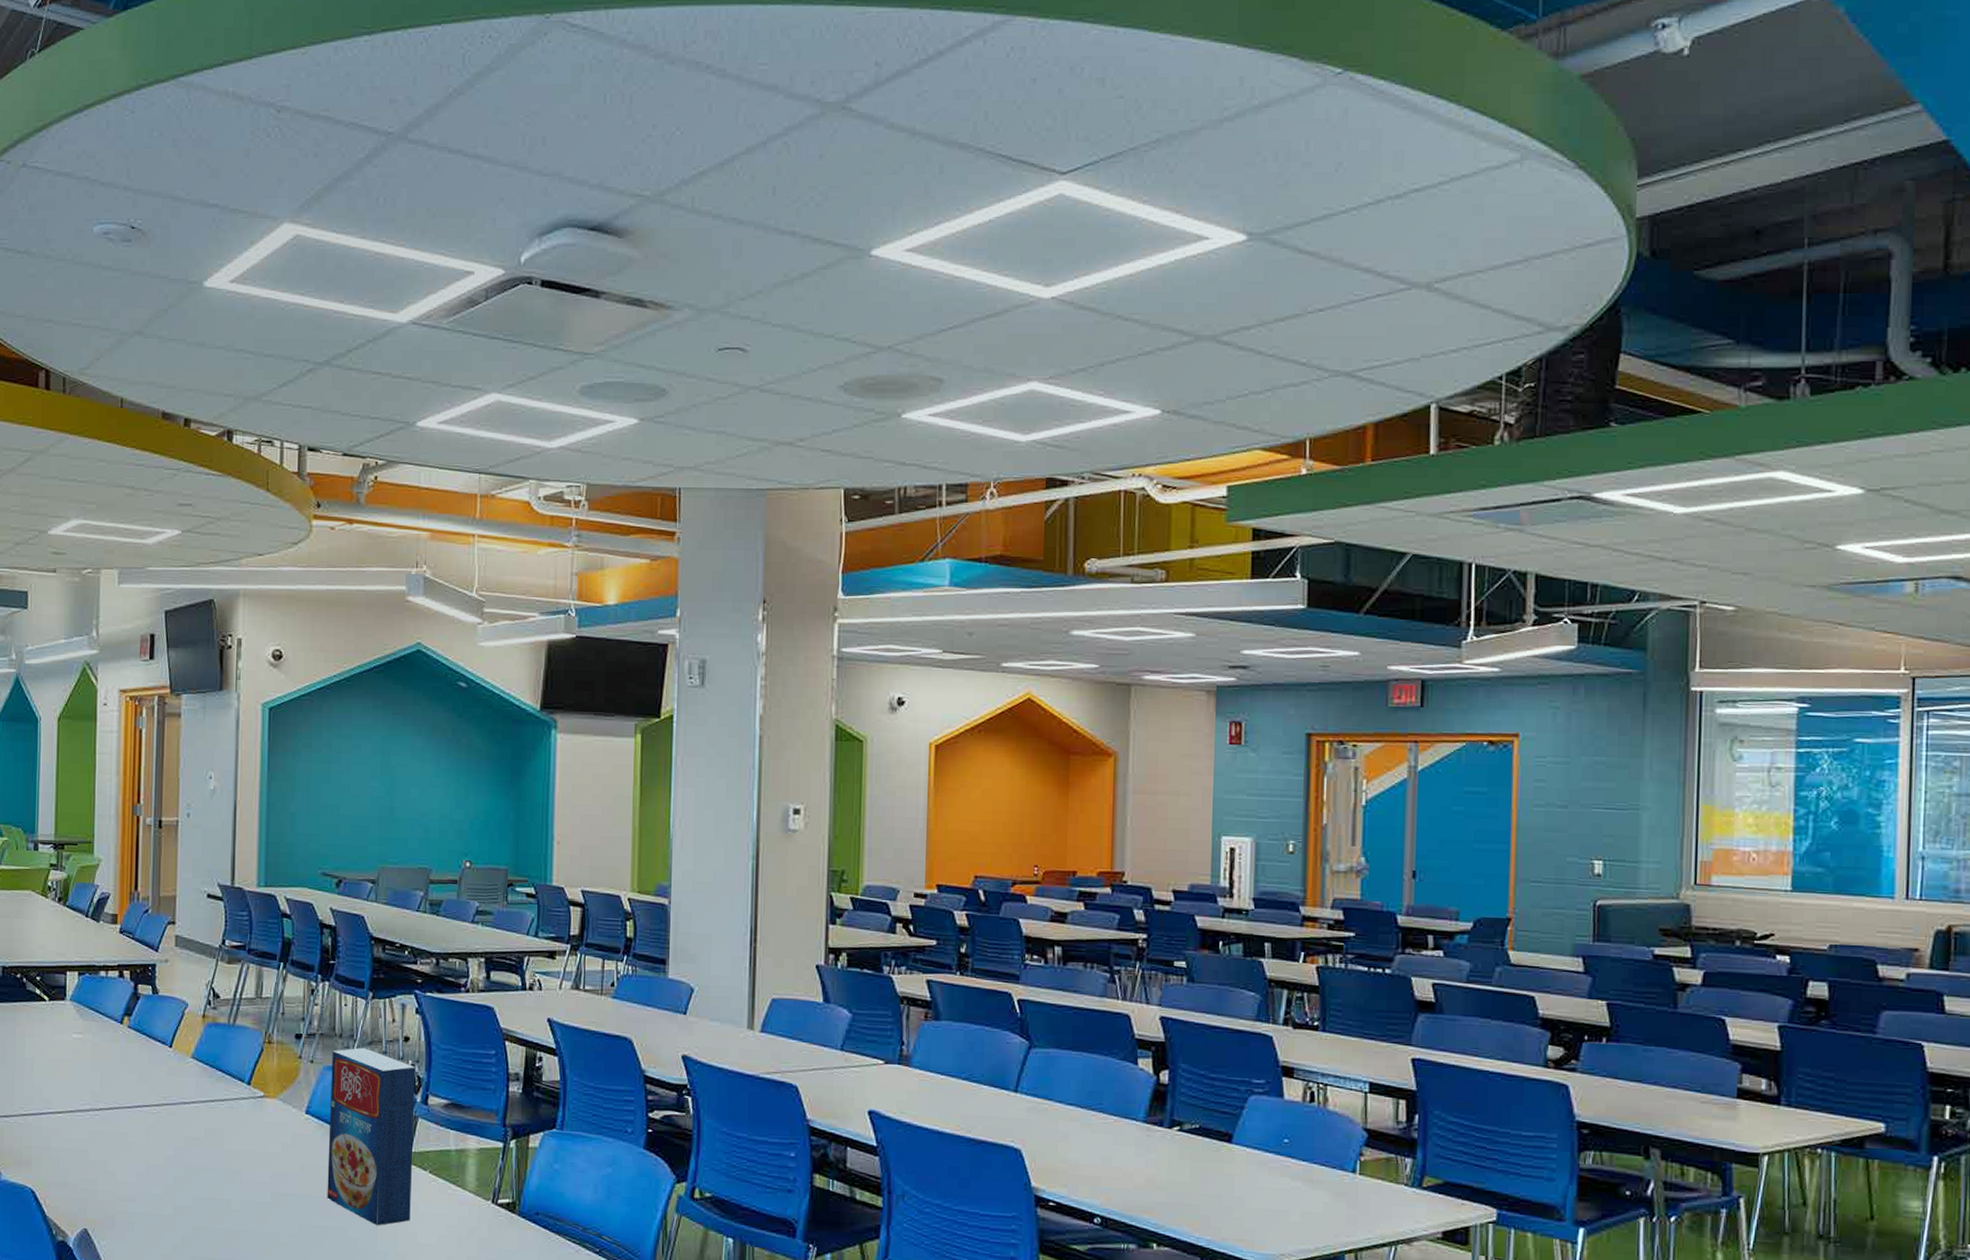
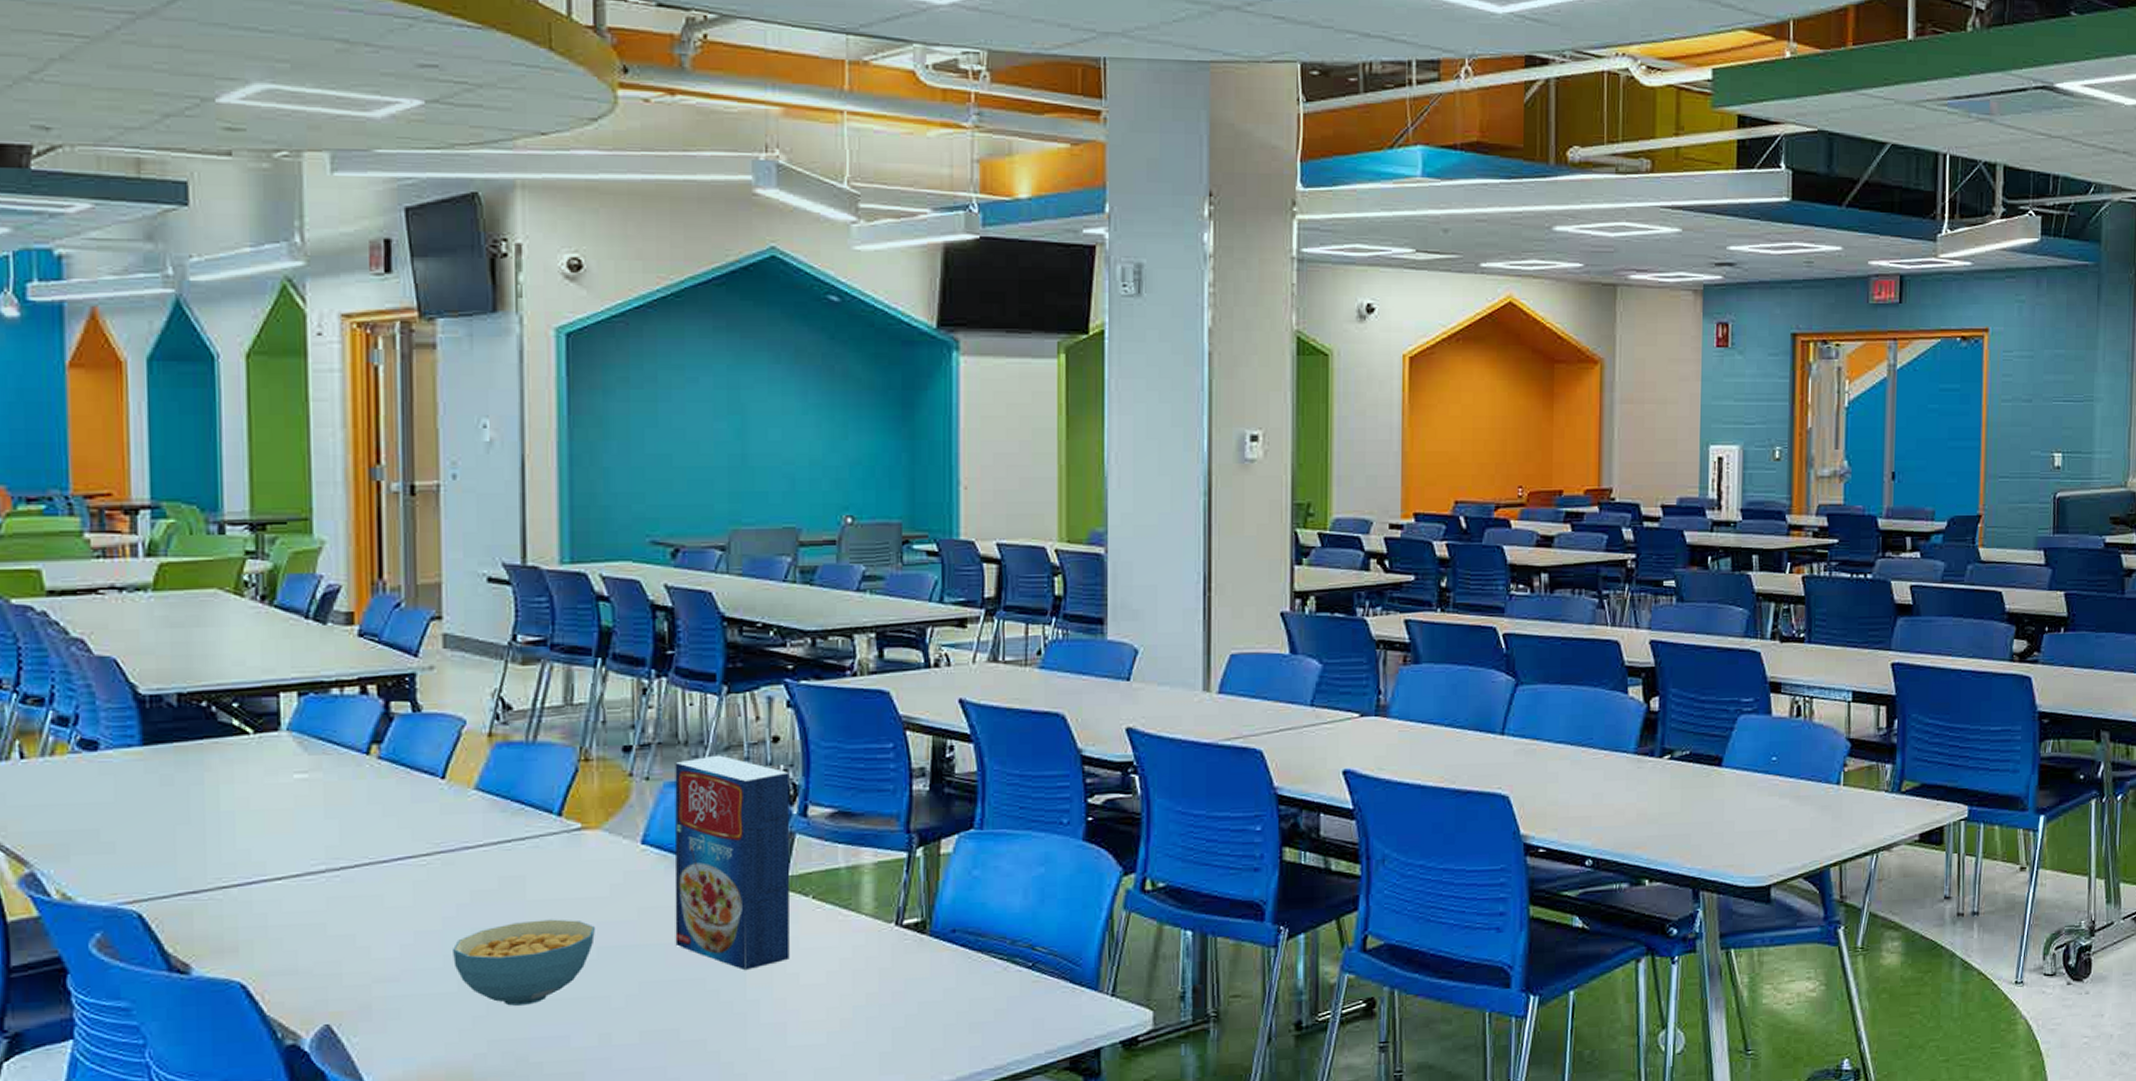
cereal bowl: none [171,1165,270,1232] -> present [453,919,595,1006]

